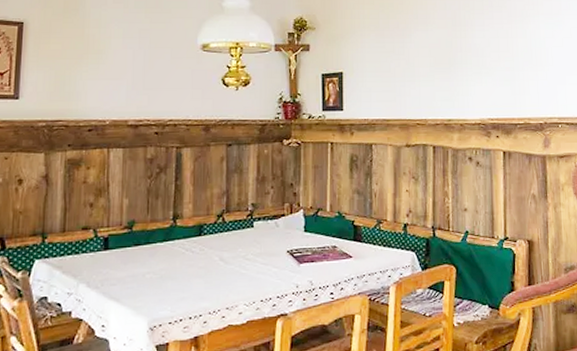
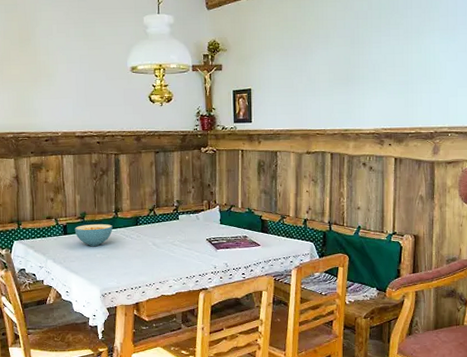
cereal bowl: none [118,235,169,264] -> present [74,224,113,246]

